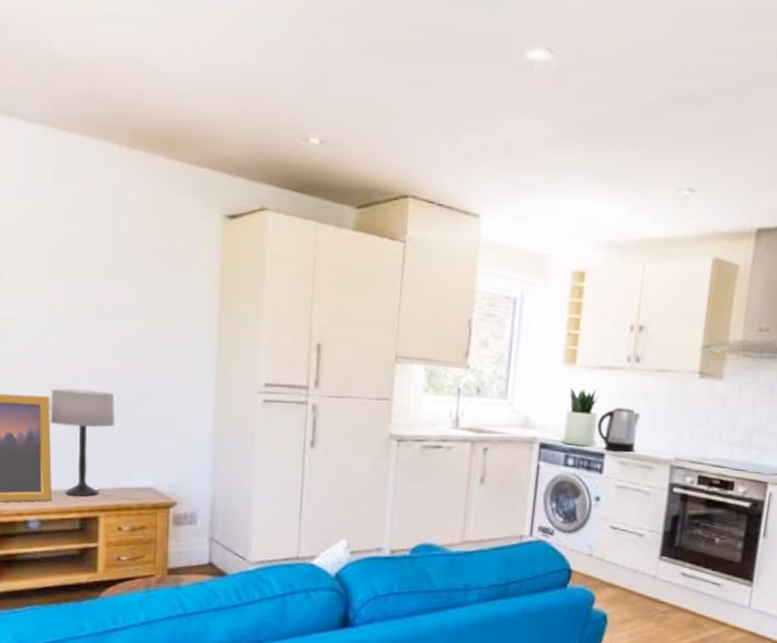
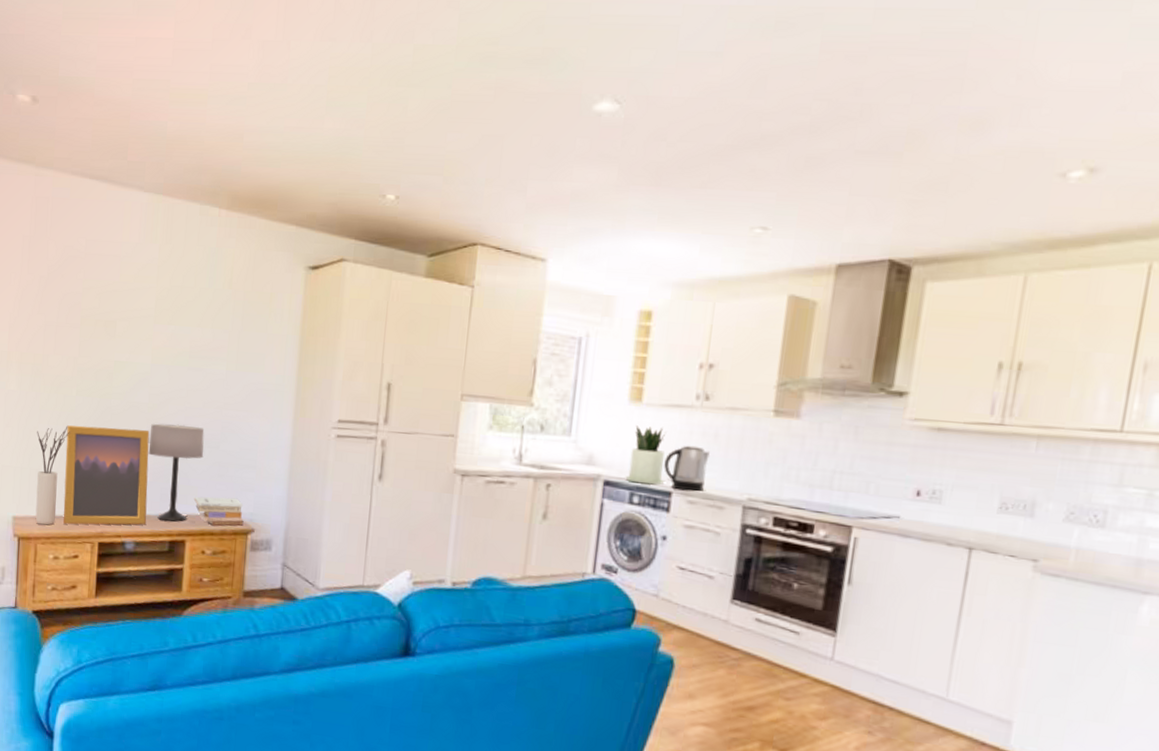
books: none [106,468,164,501] -> present [193,496,244,527]

